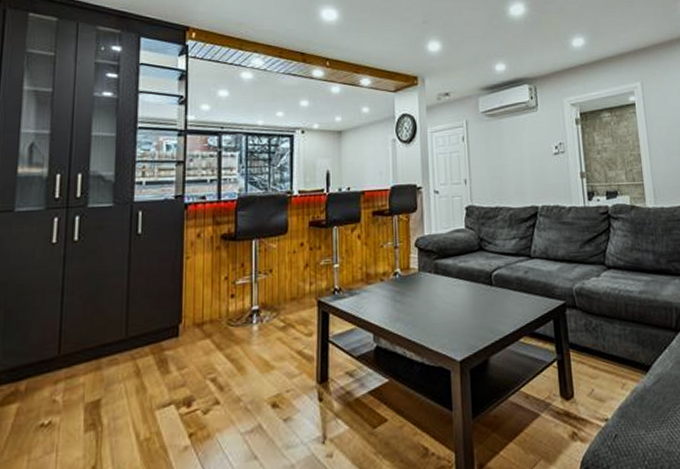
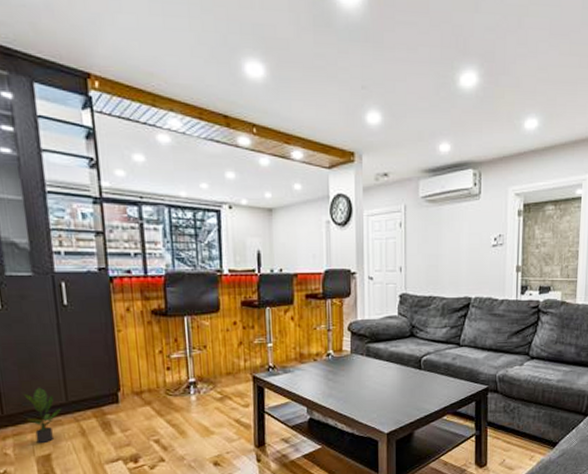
potted plant: none [83,322,120,388] -> present [22,387,62,444]

